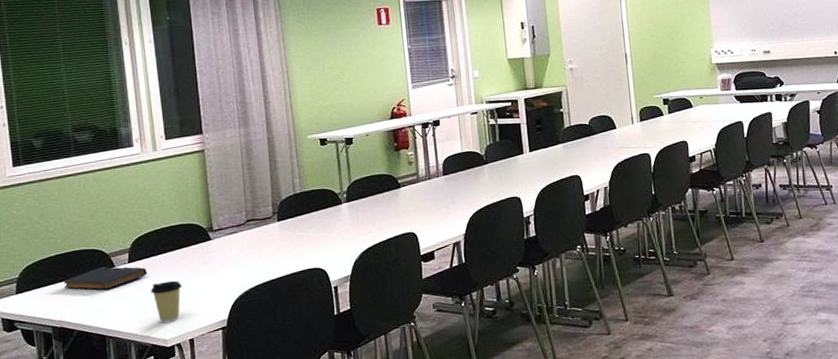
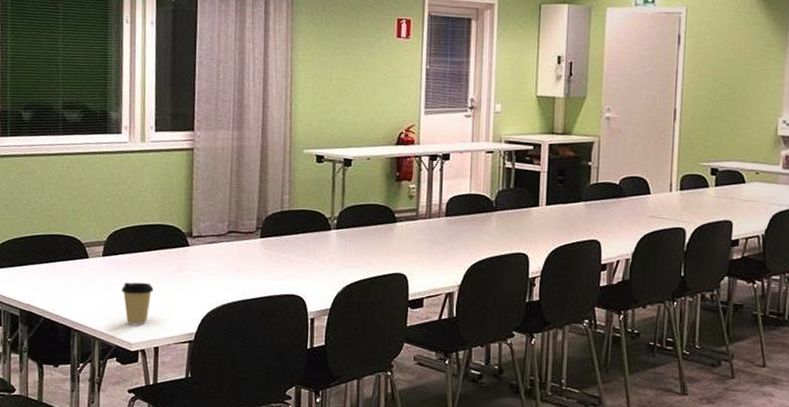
book: present [64,266,147,290] -> none [36,255,120,280]

